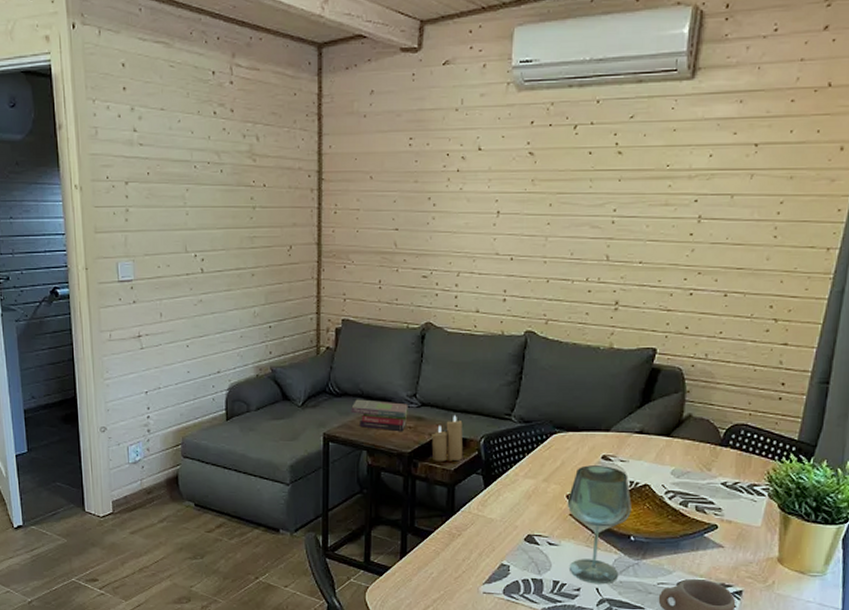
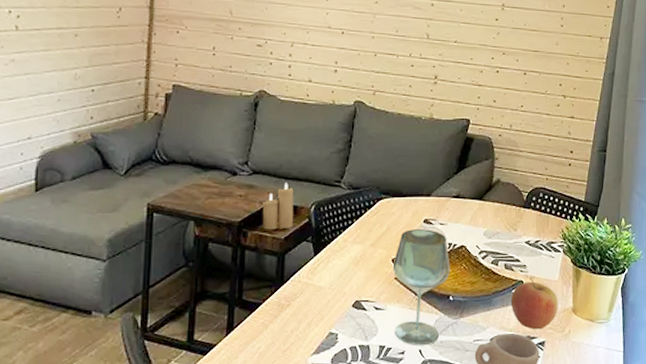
books: present [351,399,408,431] -> none [179,167,239,200]
apple: none [702,522,761,578] -> present [511,278,558,330]

